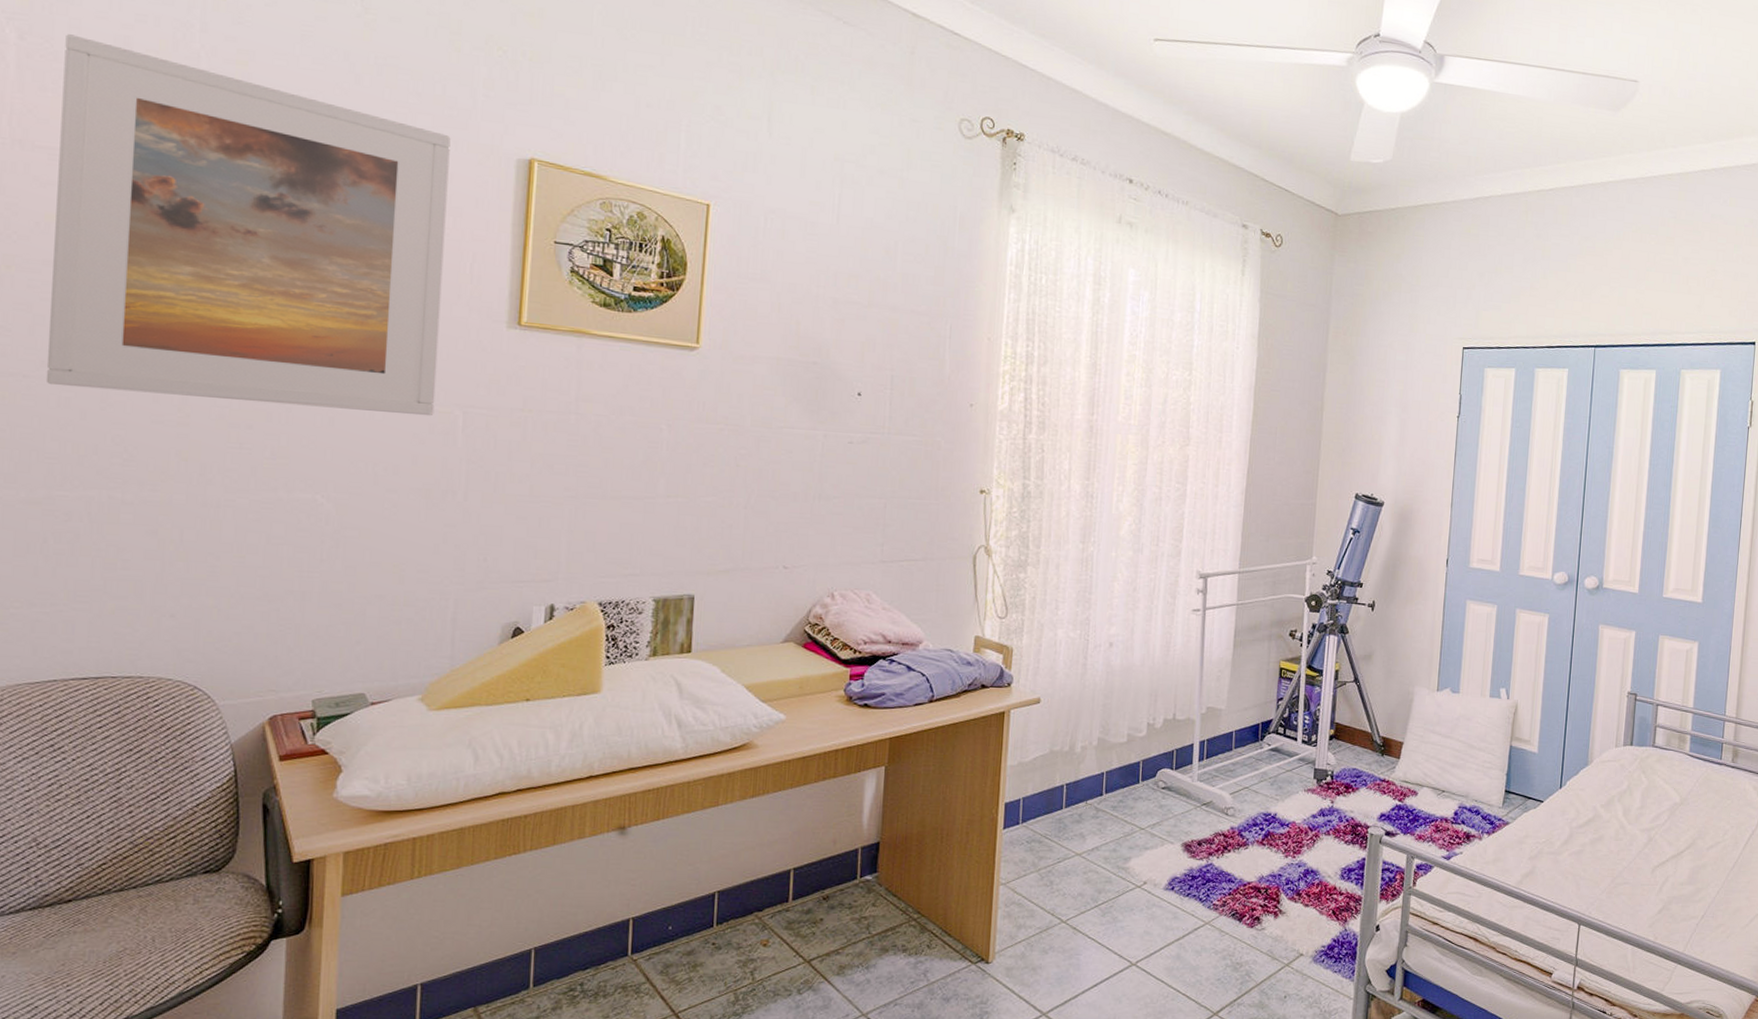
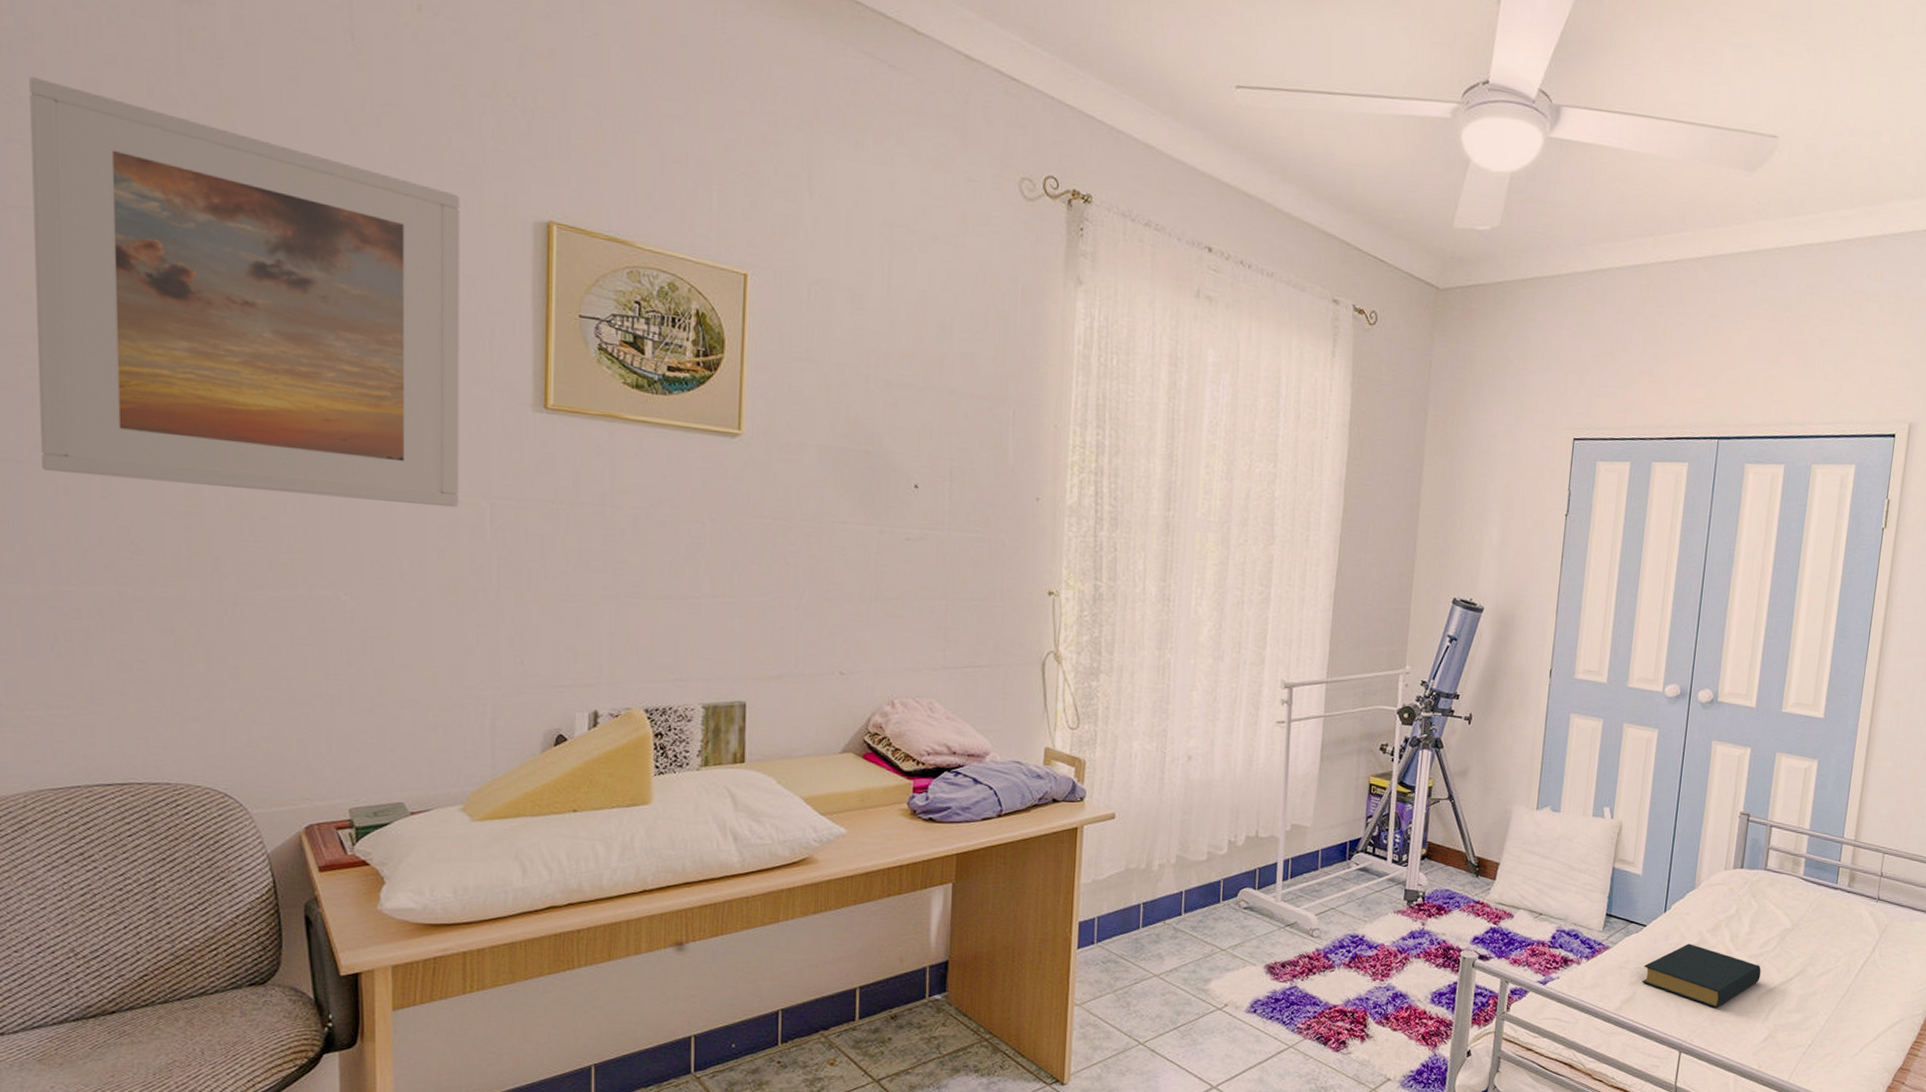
hardback book: none [1540,818,1654,881] -> present [1641,944,1762,1008]

